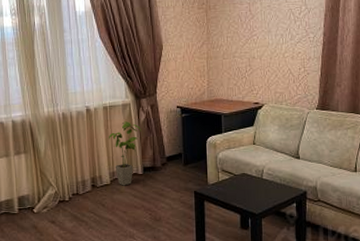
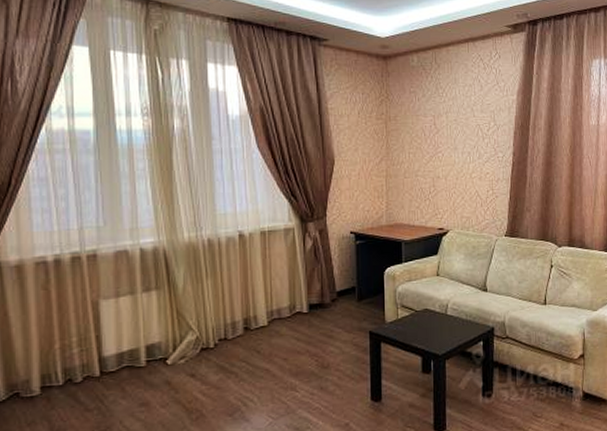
house plant: present [108,121,142,186] -> none [266,249,308,328]

